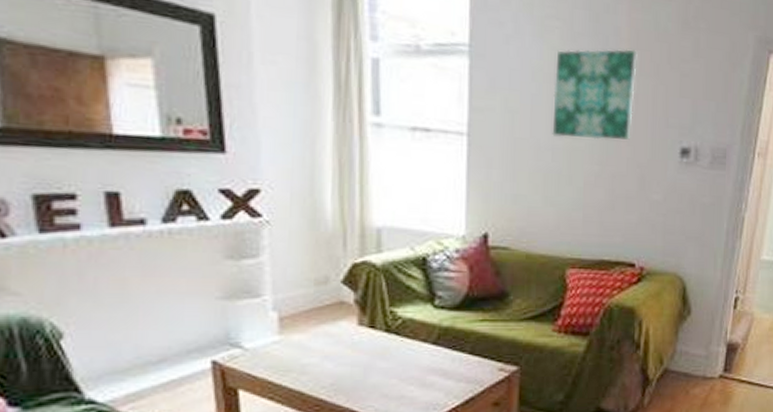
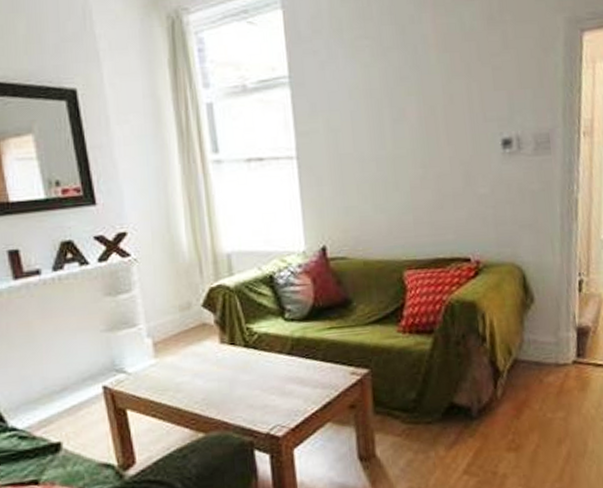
wall art: present [552,49,638,140] -> none [370,53,451,147]

